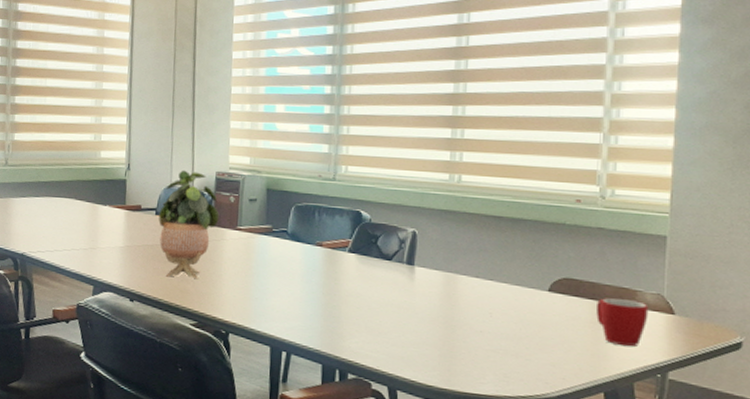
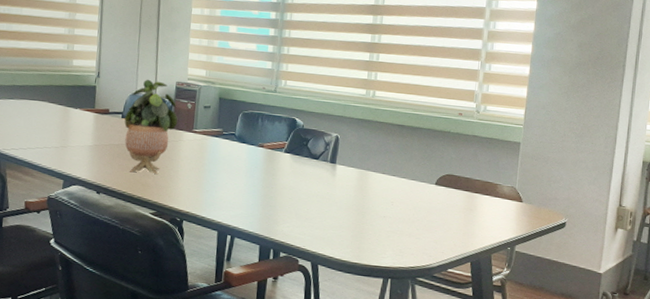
mug: present [596,298,649,347] -> none [468,190,505,227]

